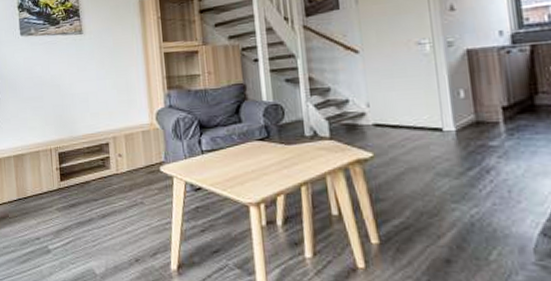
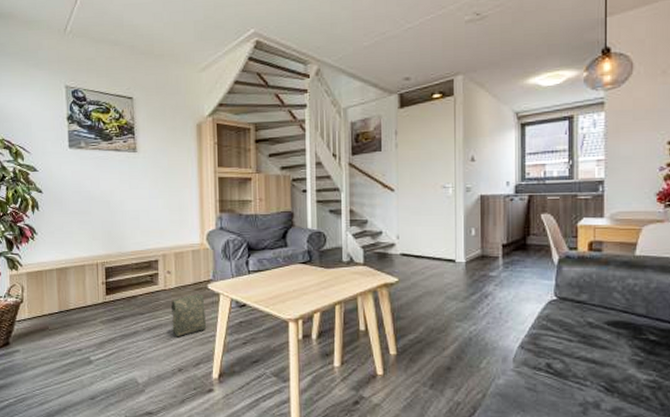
bag: none [123,177,161,225] -> present [170,293,206,337]

